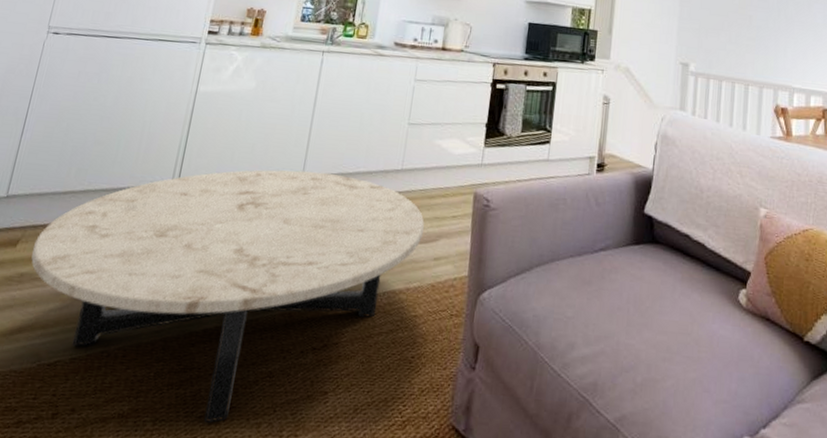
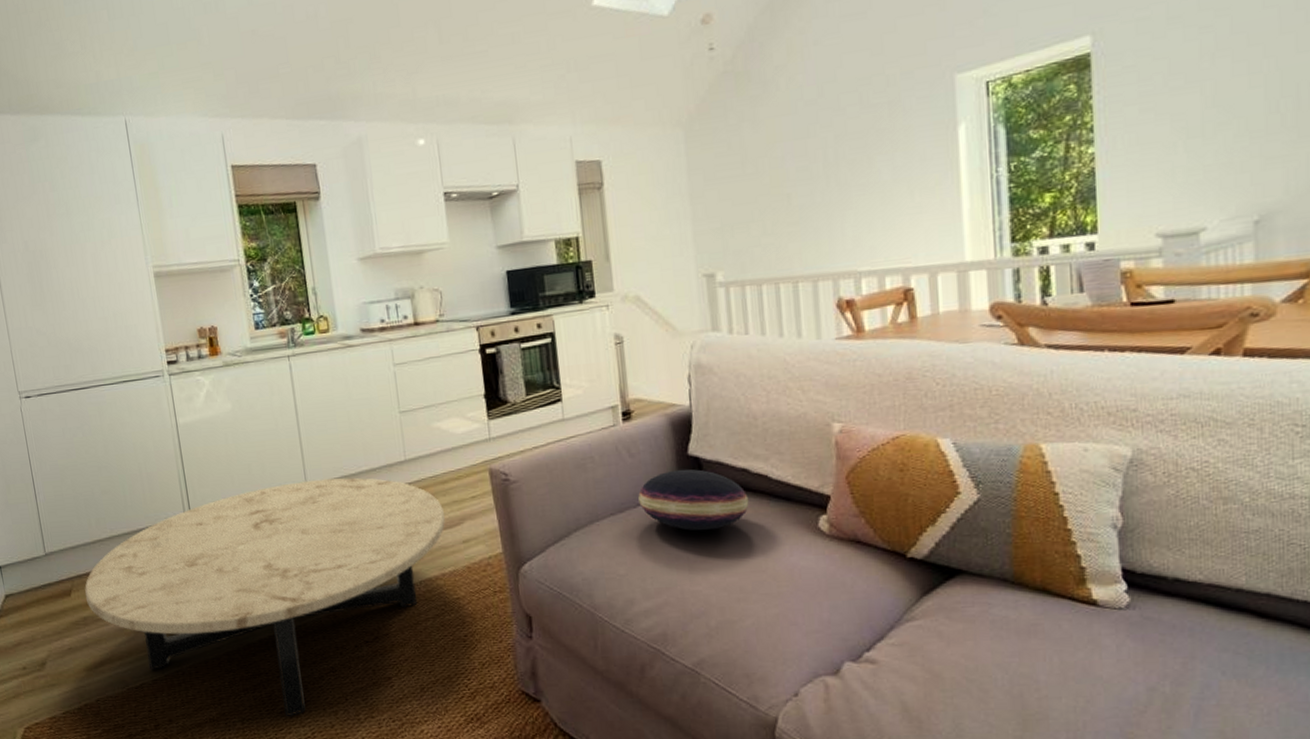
cushion: none [596,224,687,287] -> present [638,468,749,531]

